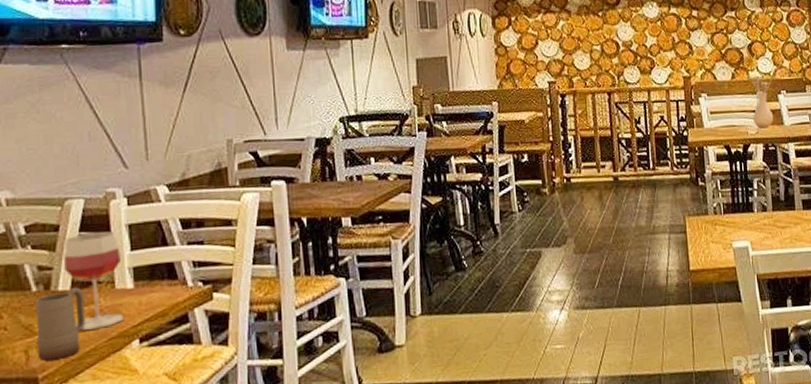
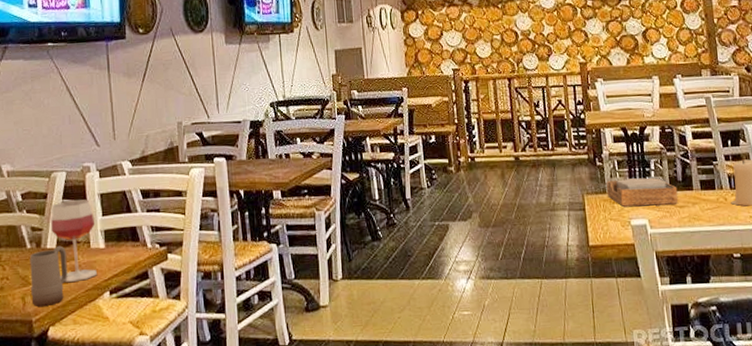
napkin holder: none [708,198,781,228] -> present [606,178,678,207]
vase: present [745,75,776,129] -> none [640,60,671,112]

